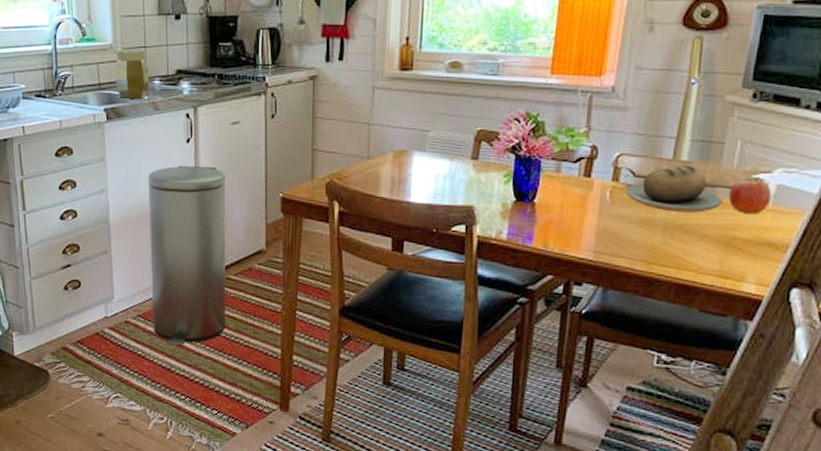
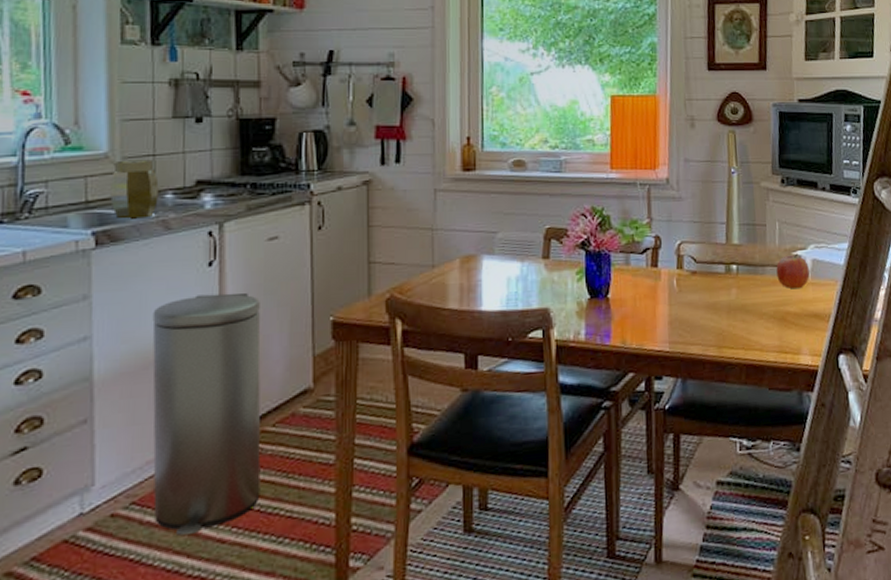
bread: present [625,165,722,213] -> none [689,248,772,294]

